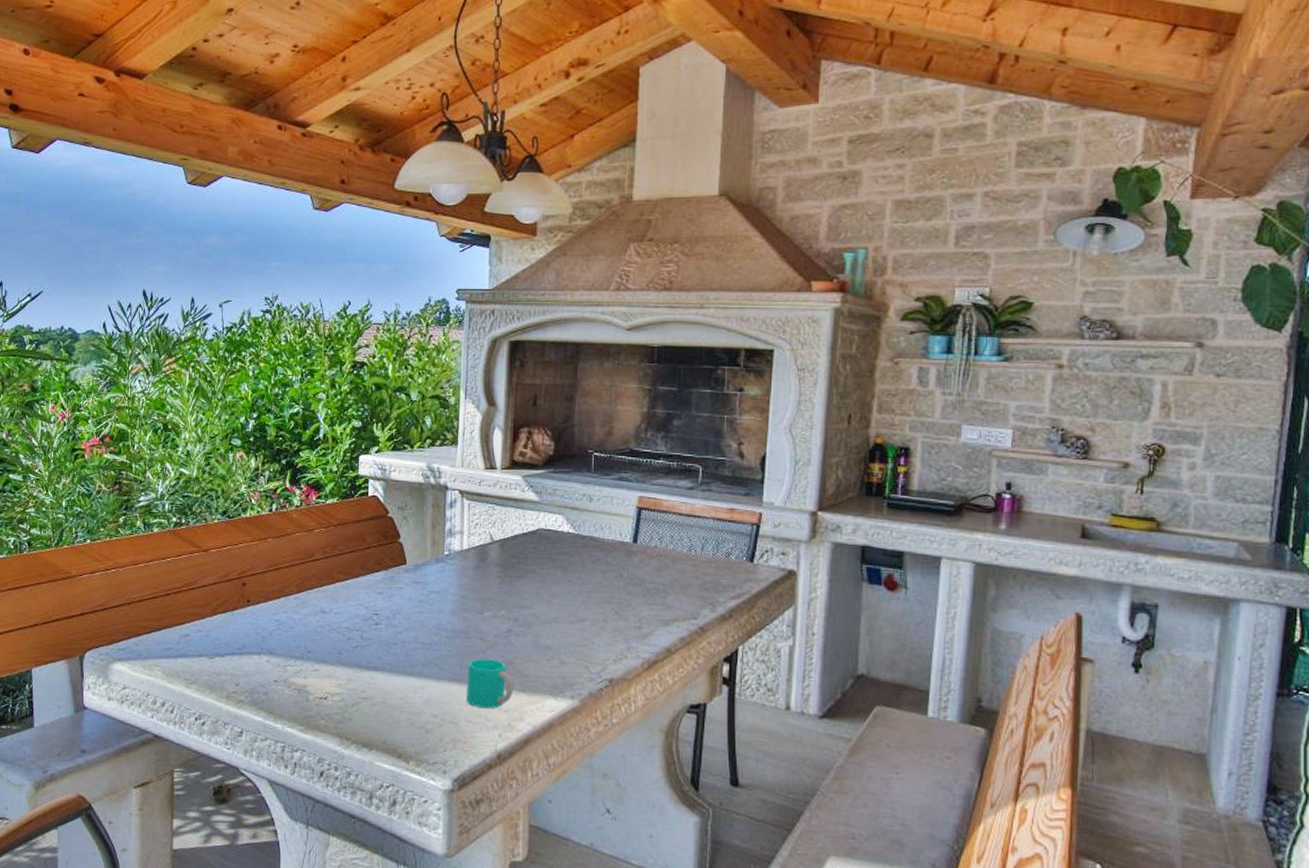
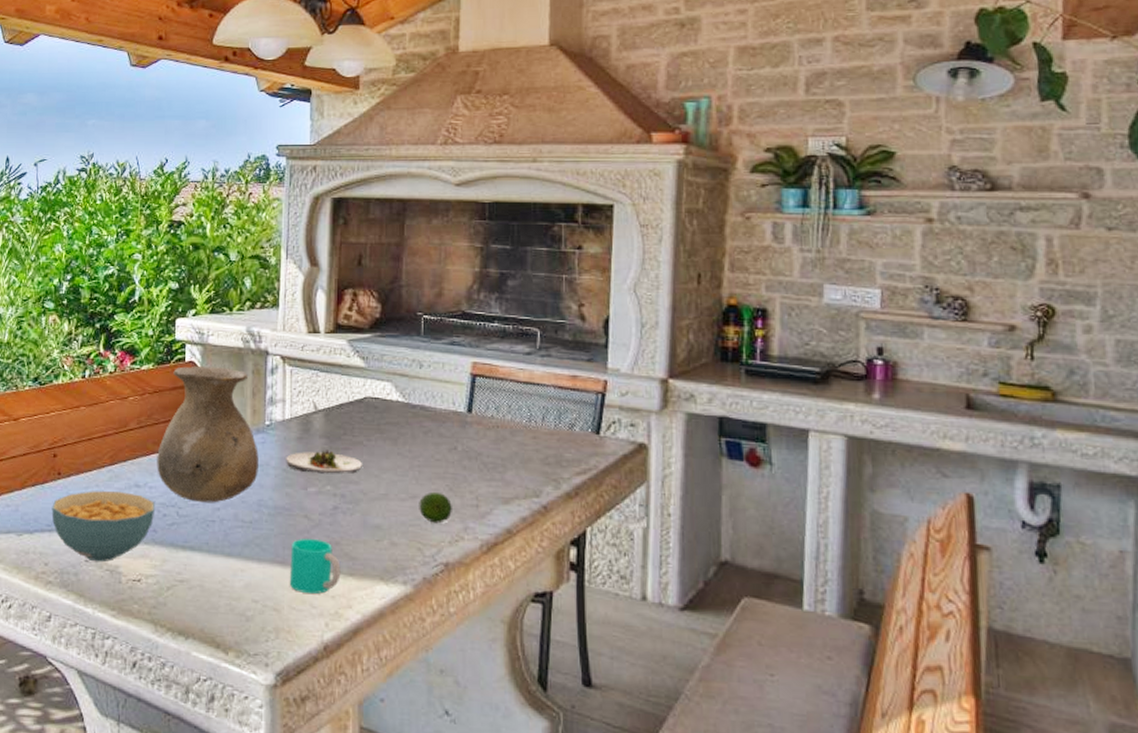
cereal bowl: none [241,616,340,682] -> present [51,490,155,563]
vase: none [341,499,438,627] -> present [157,365,259,503]
salad plate: none [463,577,535,600] -> present [286,450,362,474]
fruit: none [586,615,617,644] -> present [419,491,452,524]

